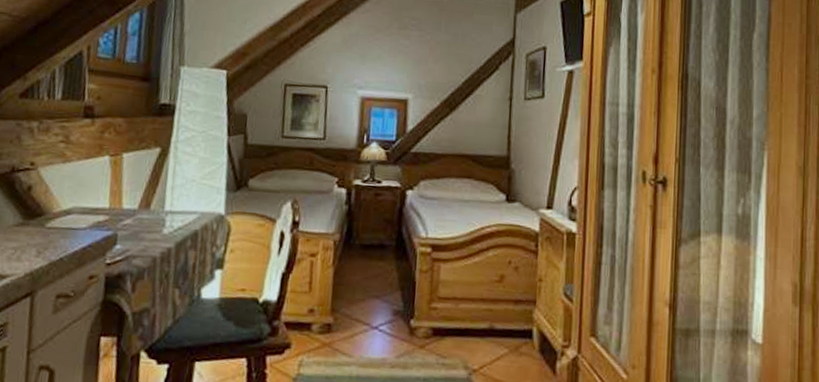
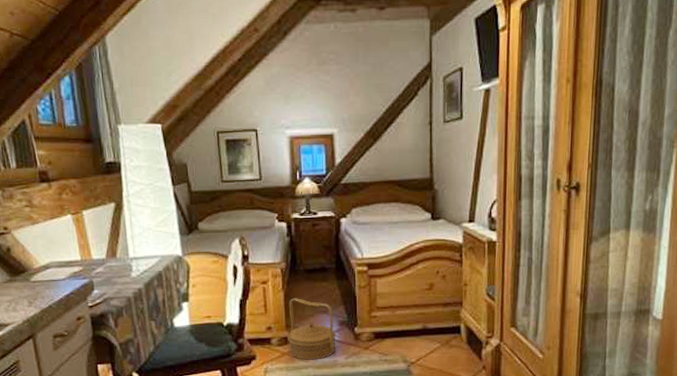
basket: none [331,277,389,356] -> present [288,298,336,360]

